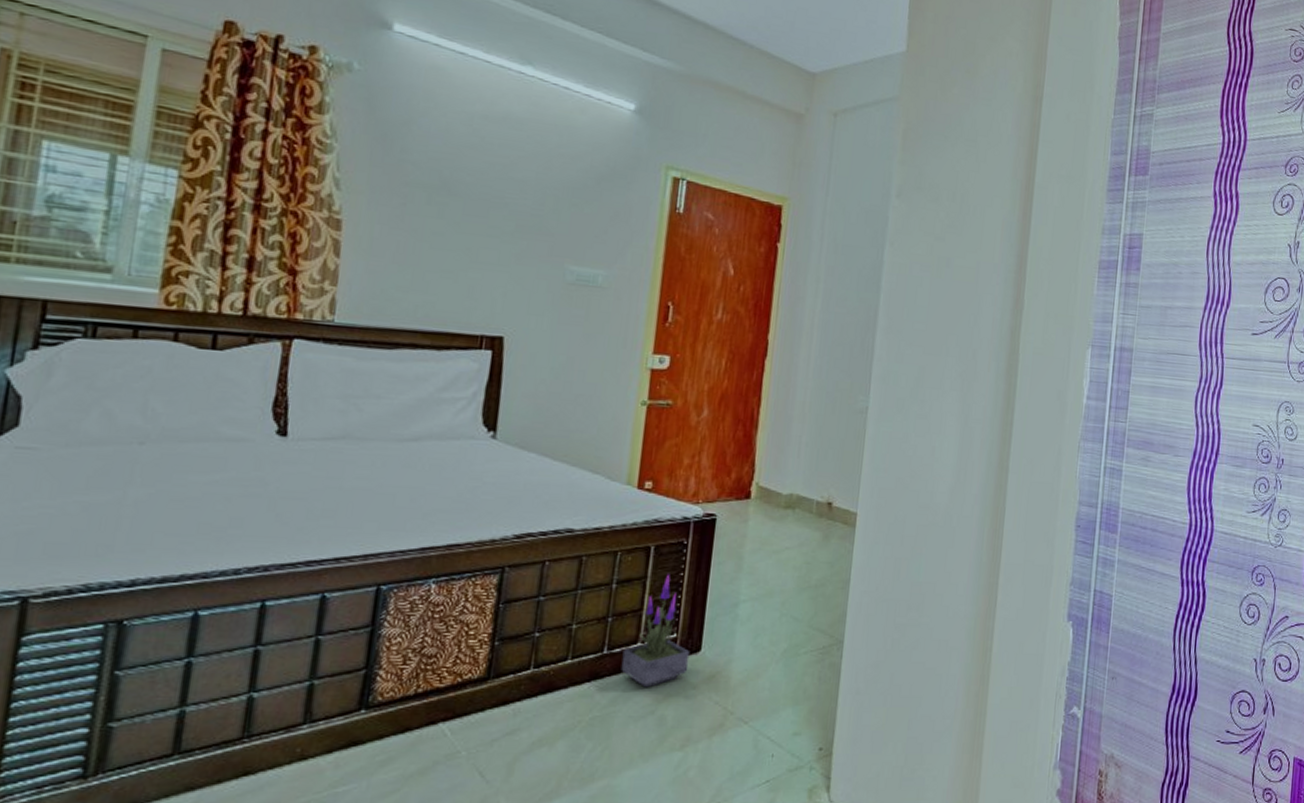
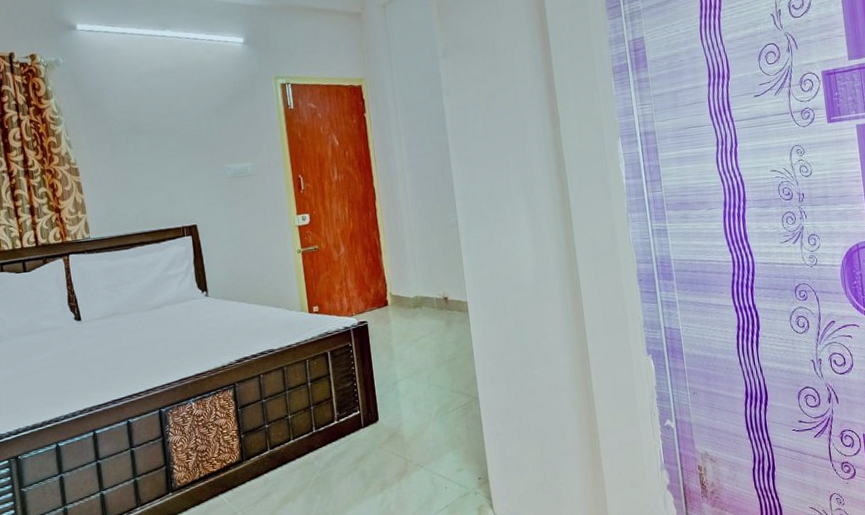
potted plant: present [621,574,690,688] -> none [326,370,373,452]

